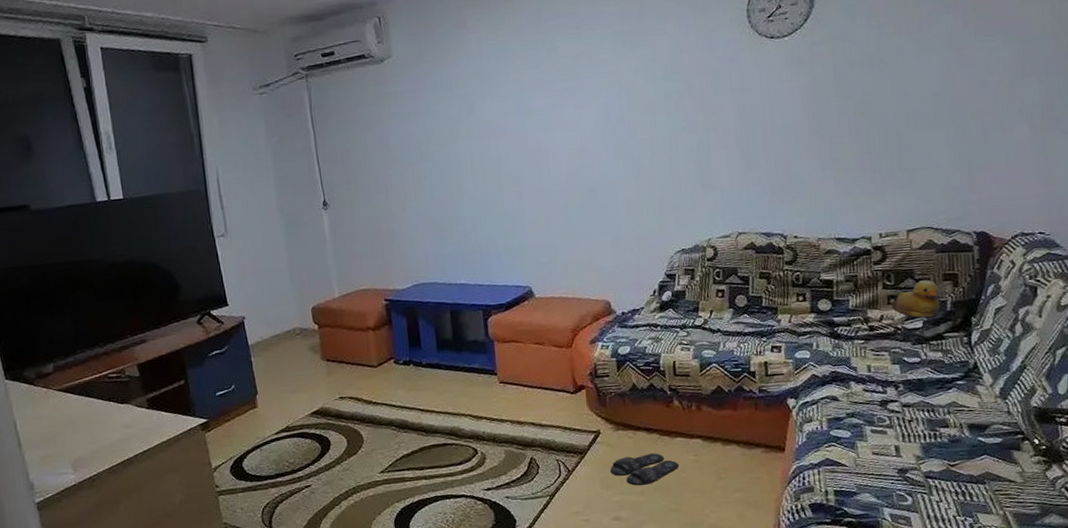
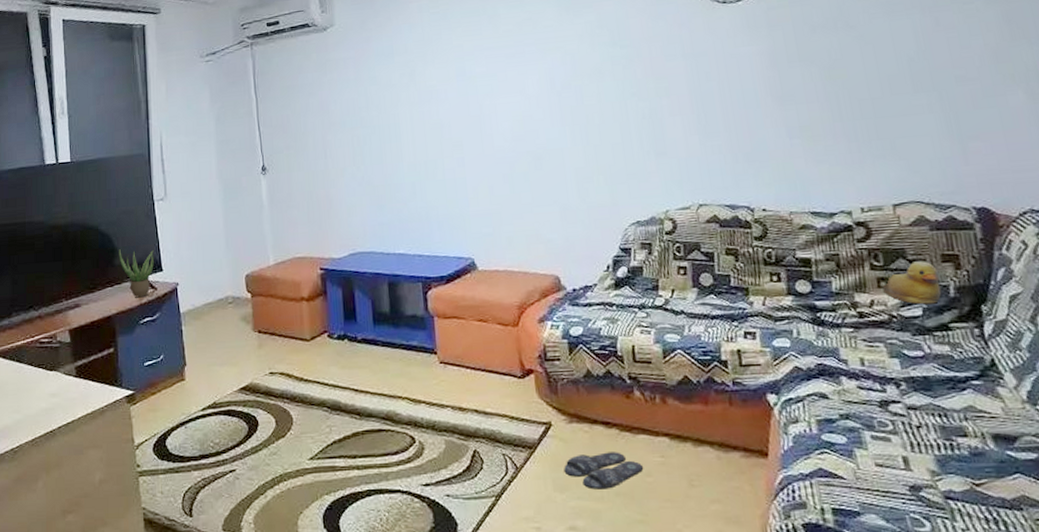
potted plant: none [181,285,219,332] -> present [118,249,154,298]

